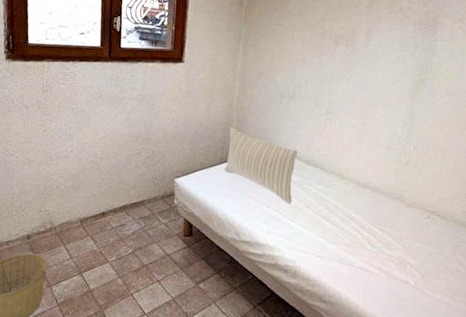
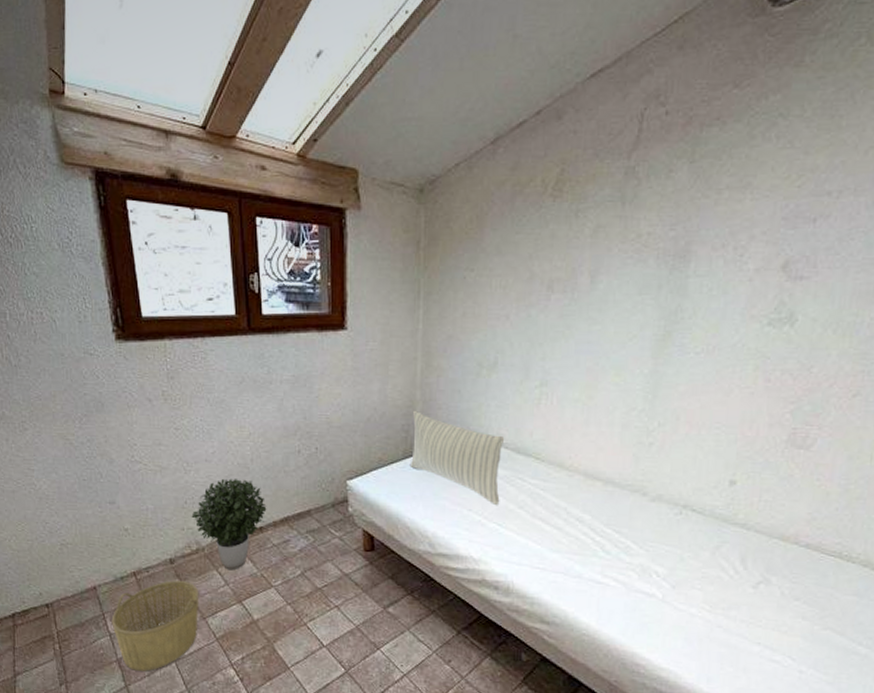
potted plant: none [48,171,110,247] -> present [191,478,267,570]

